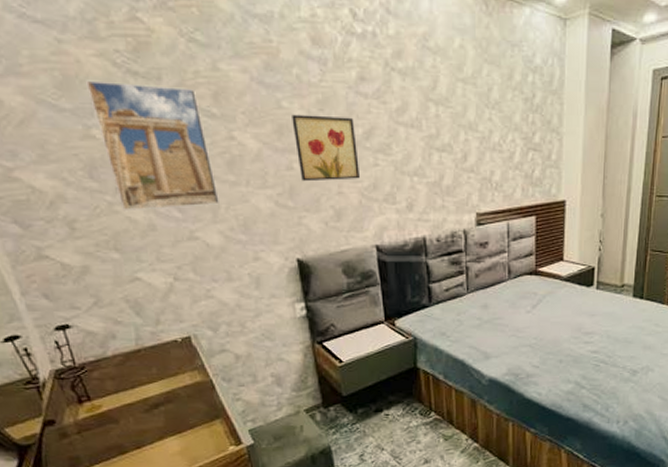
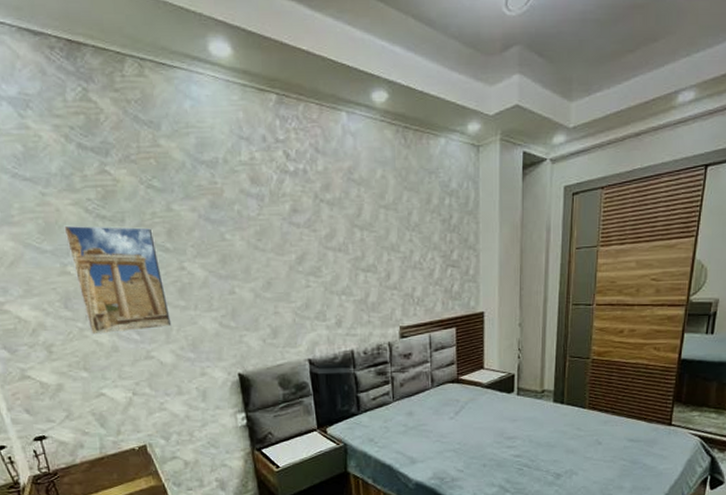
wall art: present [292,114,360,182] -> none [234,245,293,304]

